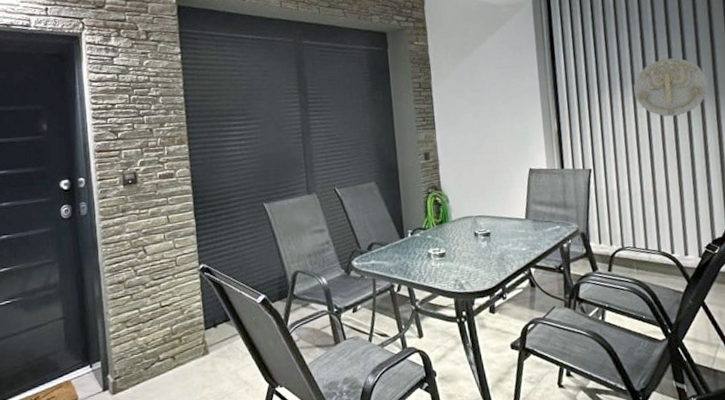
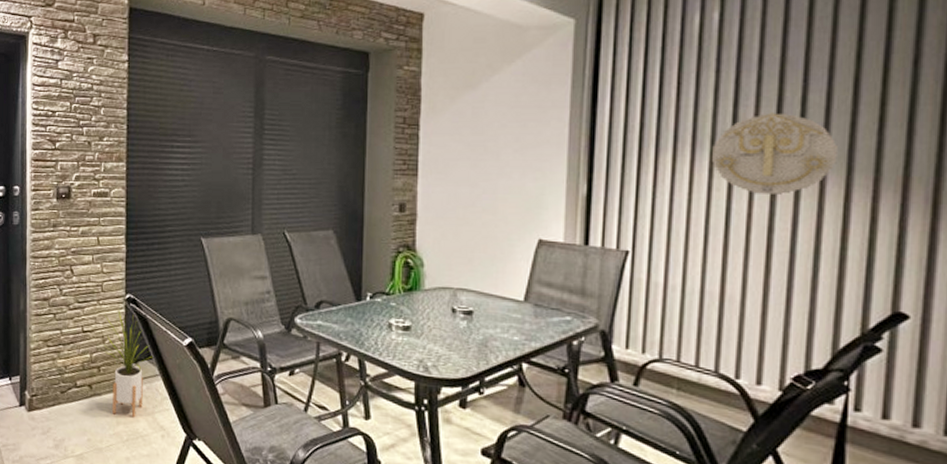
house plant: none [181,279,230,380] -> present [103,309,152,418]

